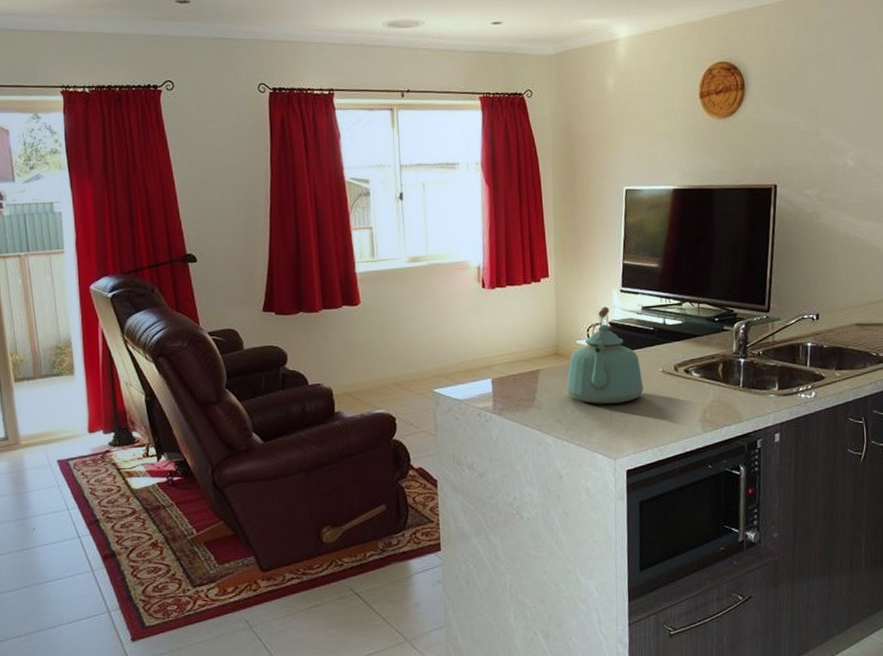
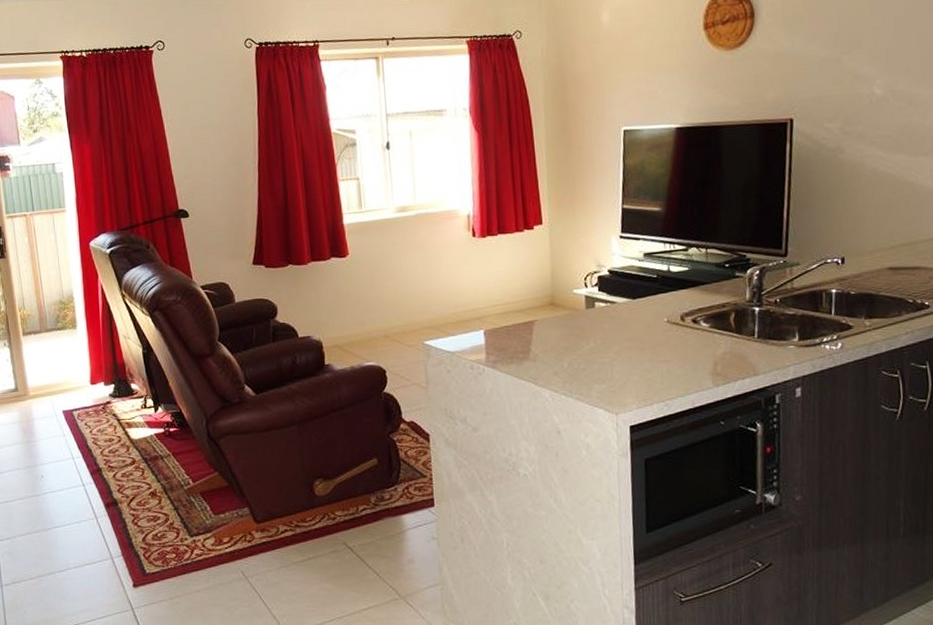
kettle: present [566,306,644,405] -> none [562,253,647,357]

